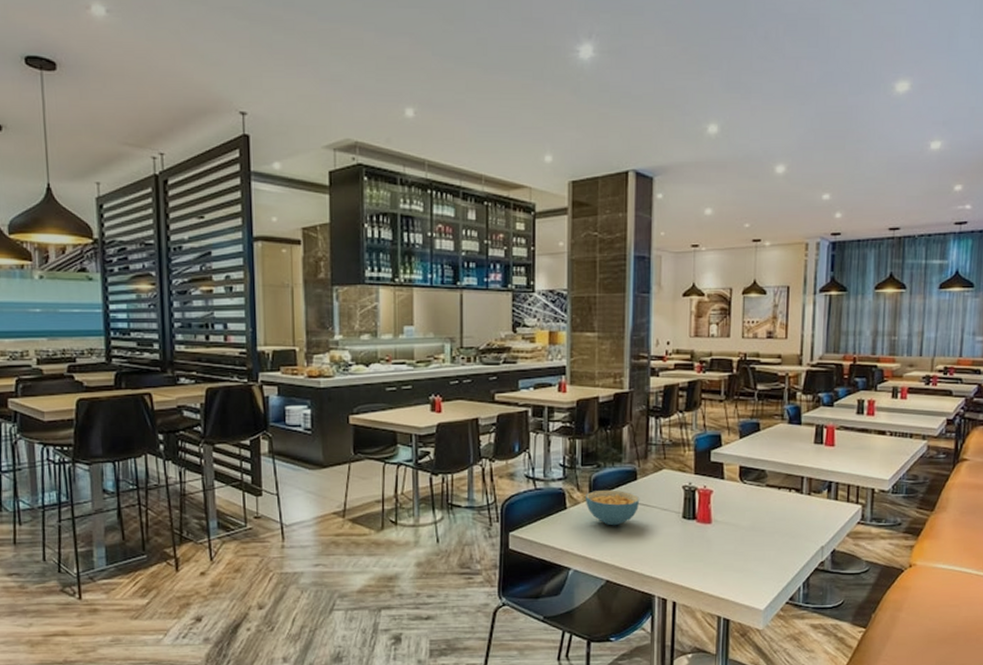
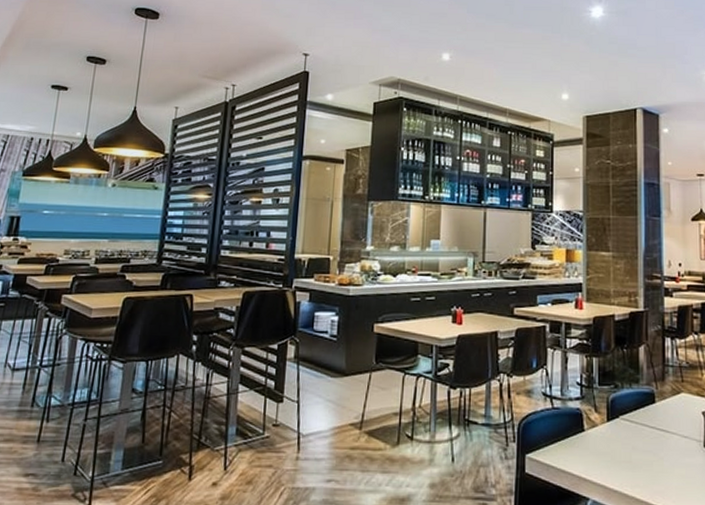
cereal bowl: present [585,489,640,526] -> none [603,412,659,453]

